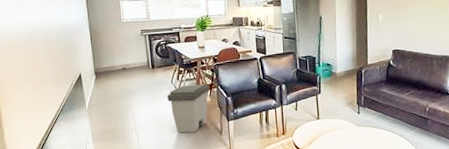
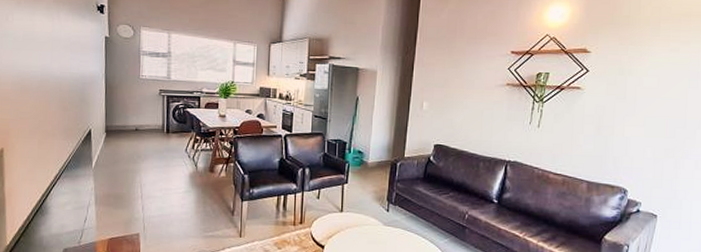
trash can: present [167,84,210,134] -> none [179,155,226,209]

